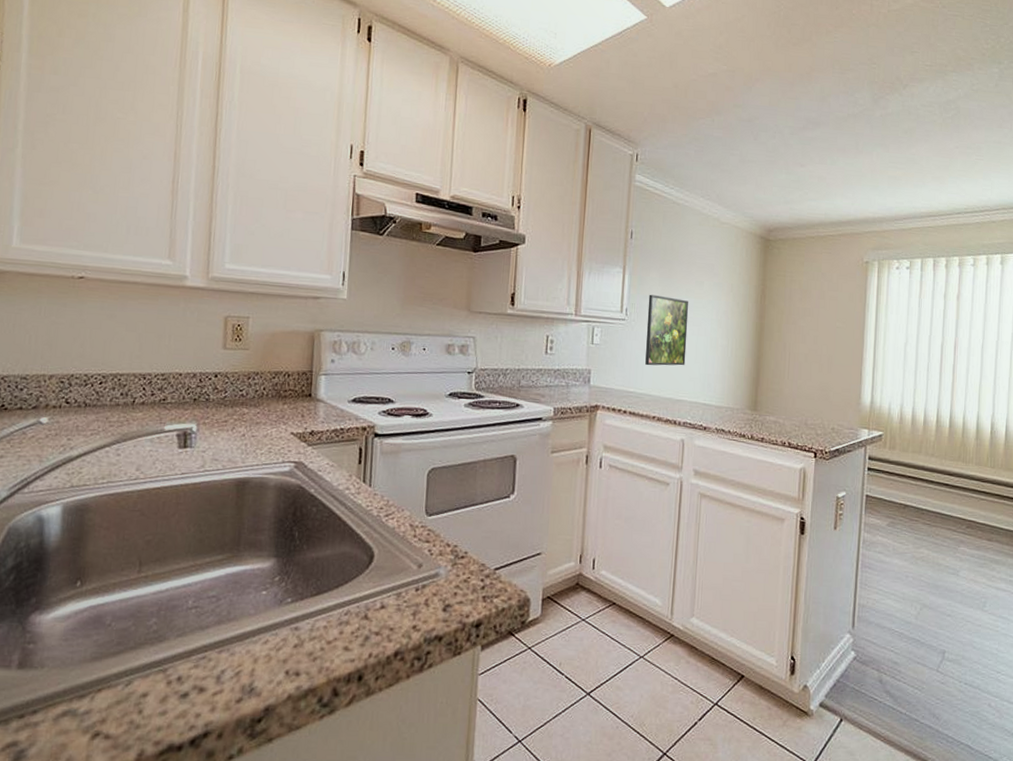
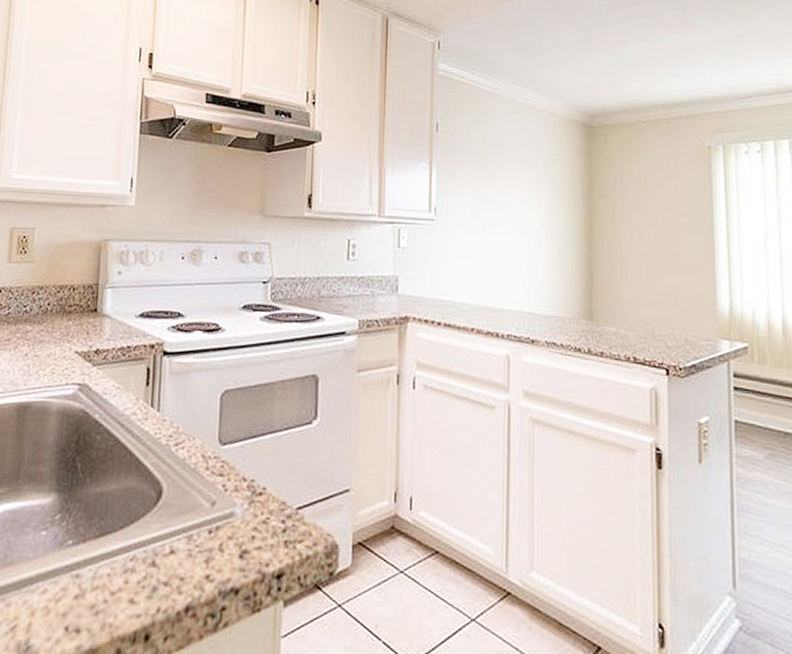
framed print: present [645,294,689,366] -> none [459,191,506,271]

